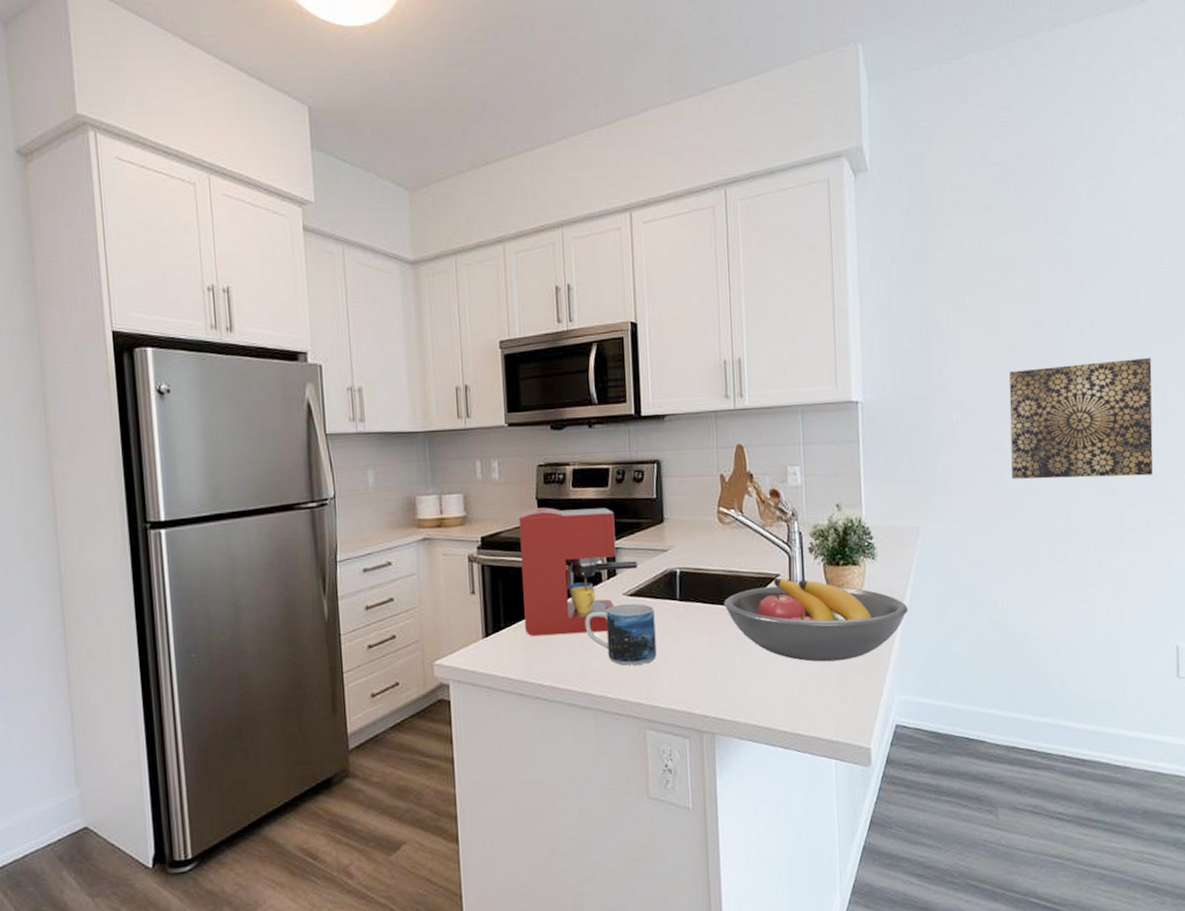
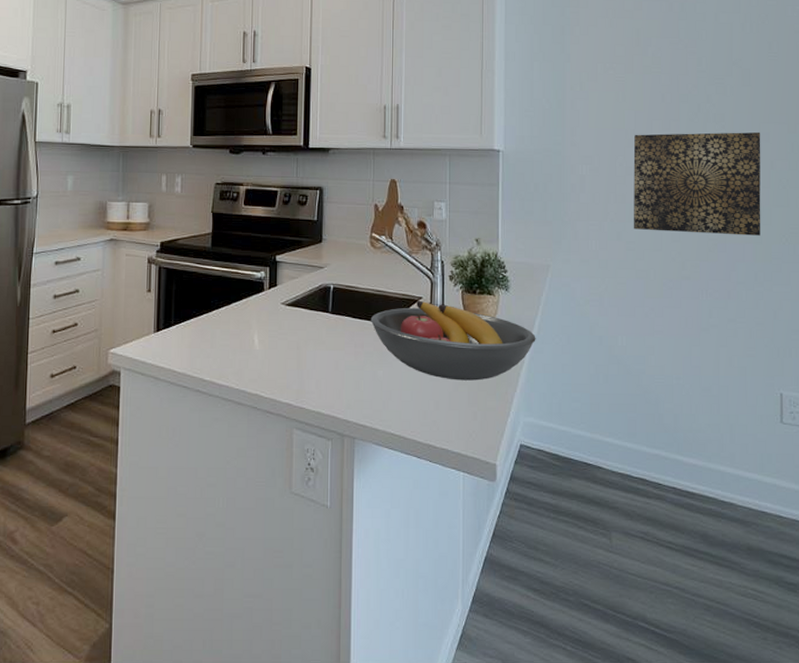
coffee maker: present [519,507,637,637] -> none [192,220,296,336]
mug: present [585,603,657,666] -> none [246,312,308,368]

